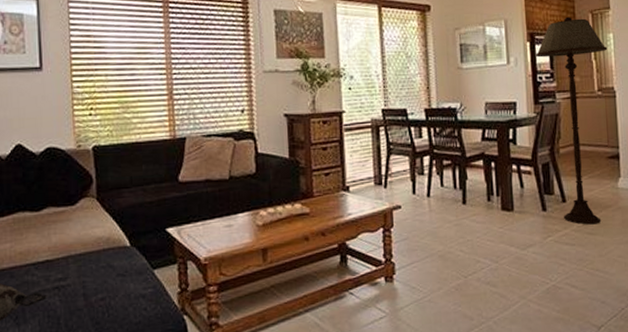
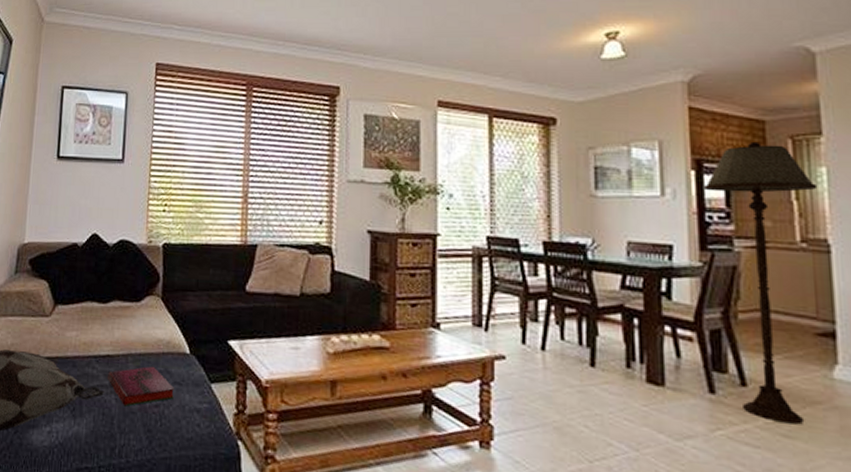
hardback book: none [49,263,120,306] -> present [108,366,175,407]

